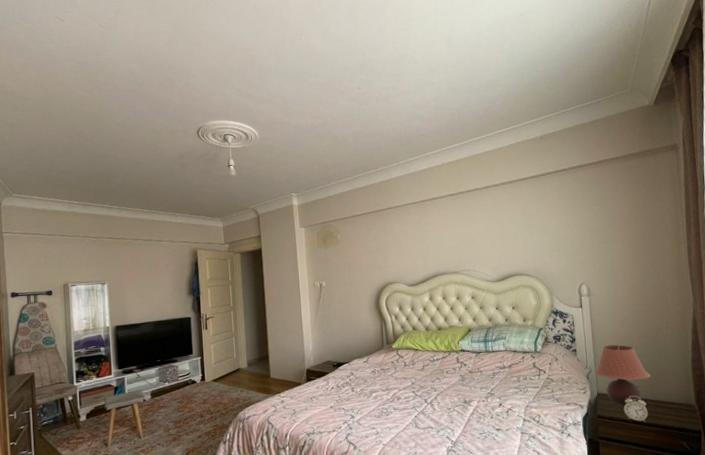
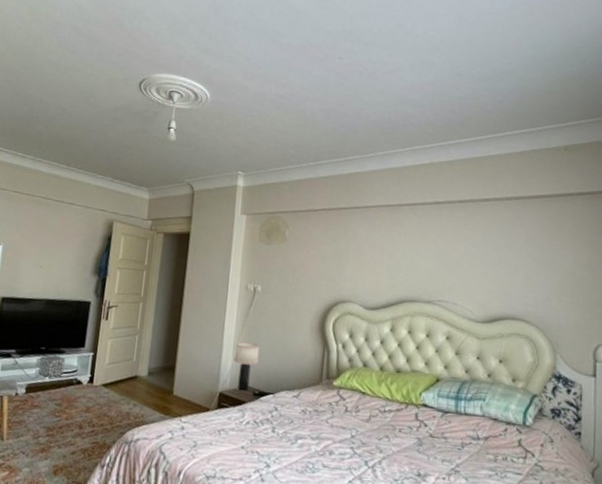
table lamp: none [313,327,333,364] -> present [233,341,260,390]

